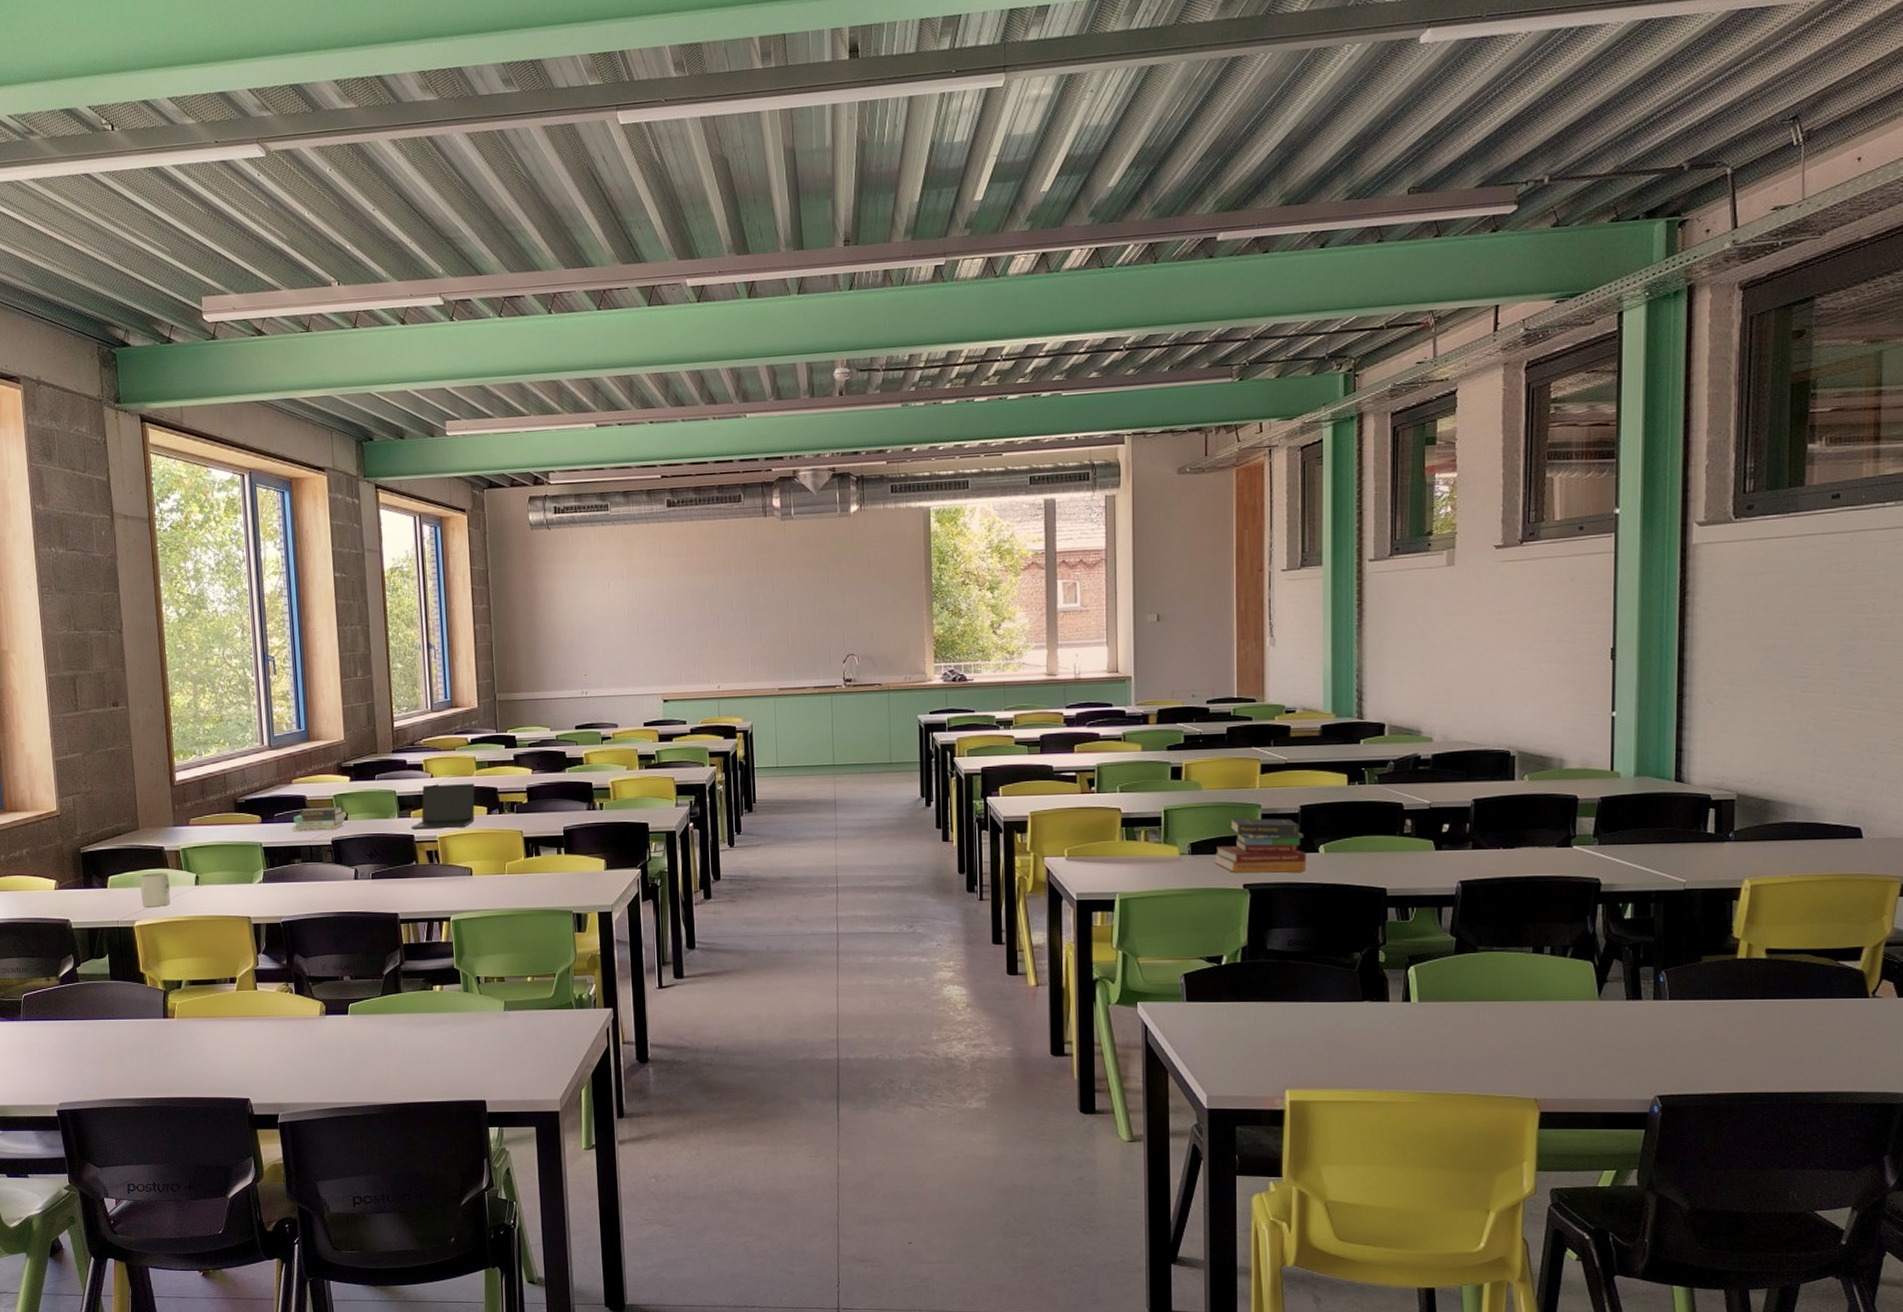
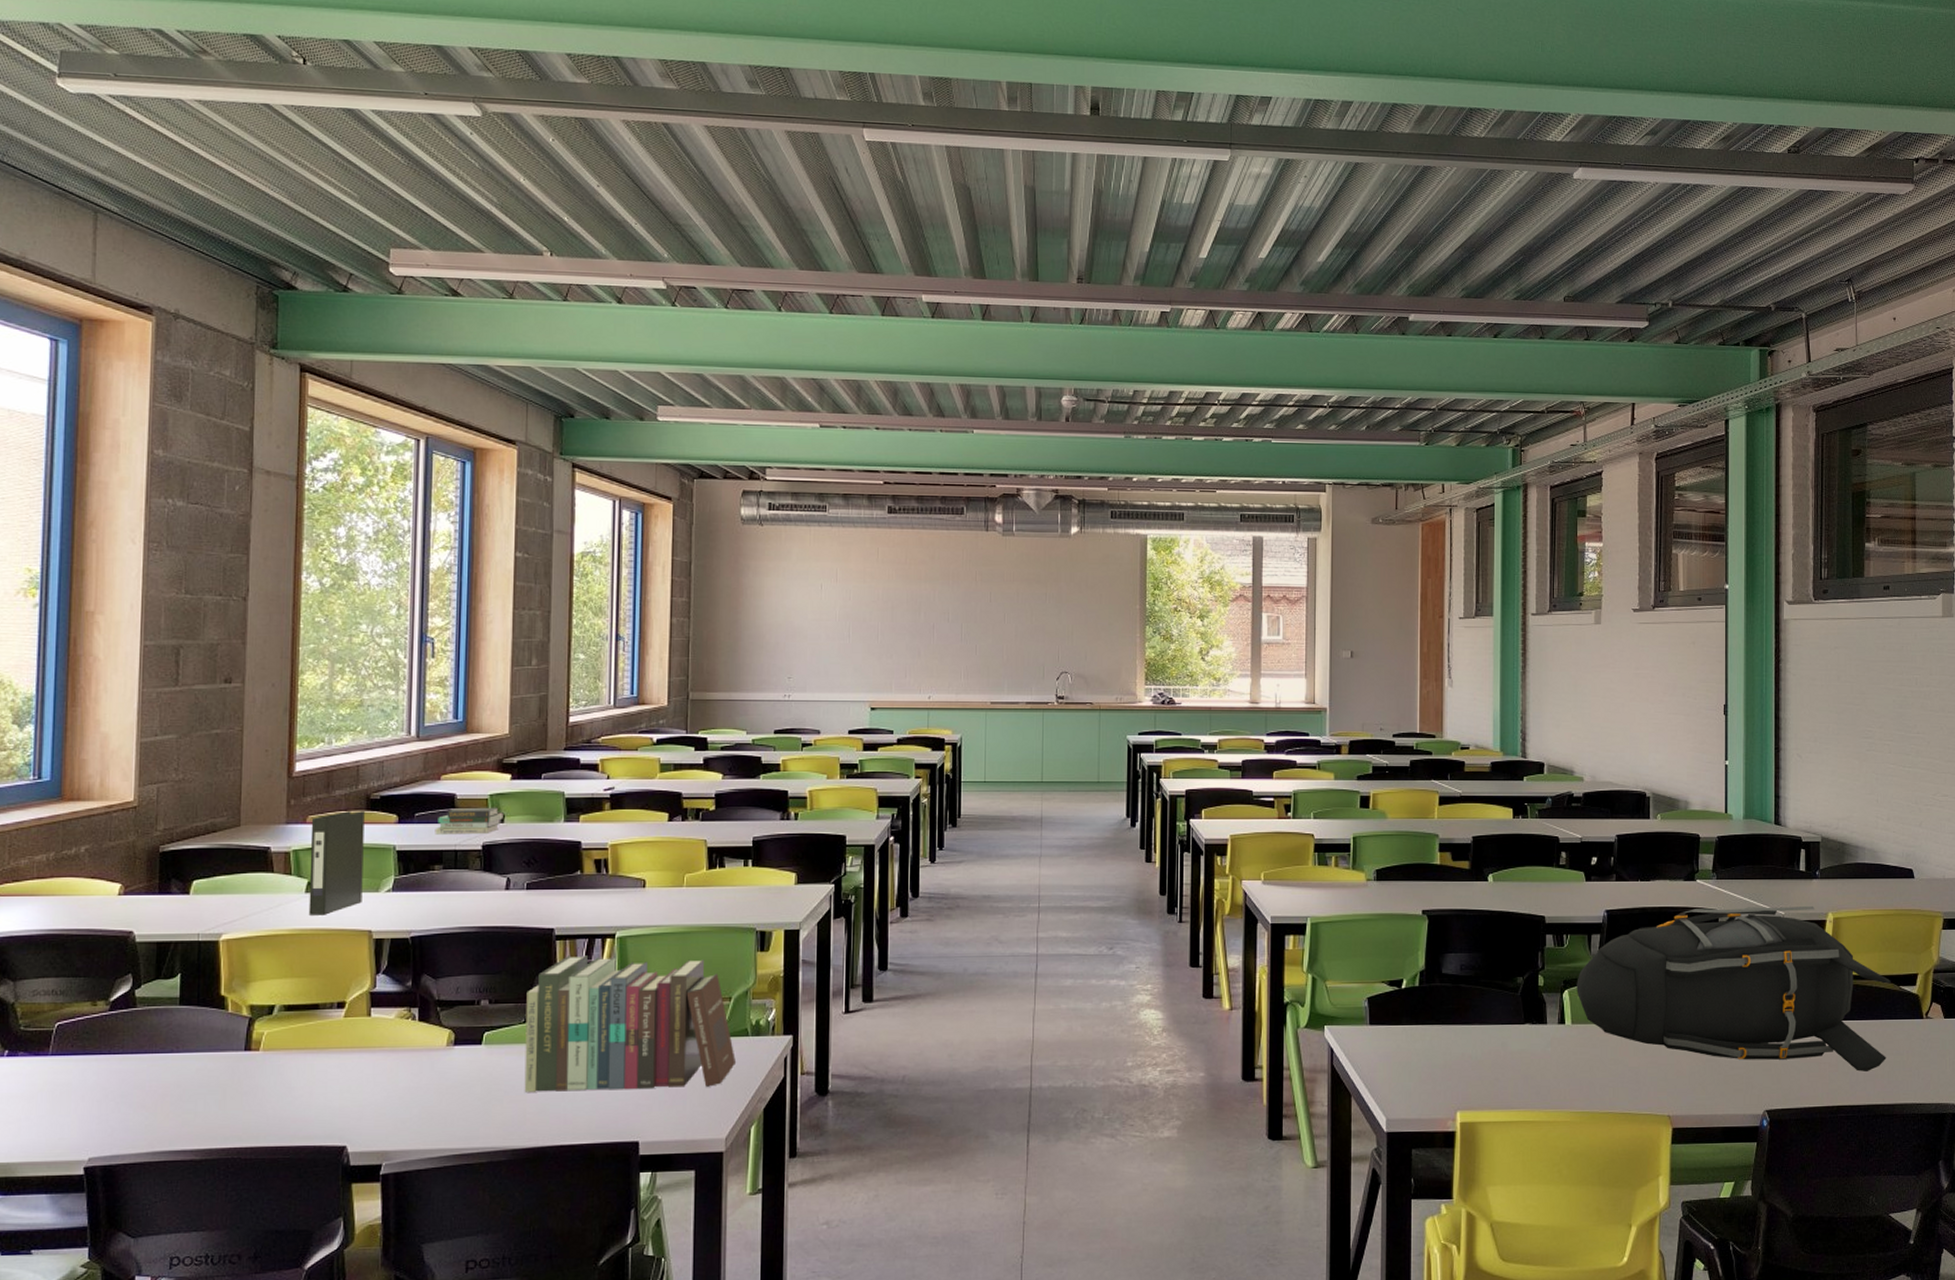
mug: present [140,873,171,907] -> none [233,878,273,917]
binder: none [193,813,240,904] -> present [308,811,365,915]
books: none [380,937,565,1056] -> present [524,955,737,1092]
laptop: present [411,783,475,830] -> none [579,786,657,836]
books: present [1215,818,1307,873] -> none [1398,847,1477,900]
backpack: none [1424,873,1826,1056] -> present [1576,906,1891,1072]

